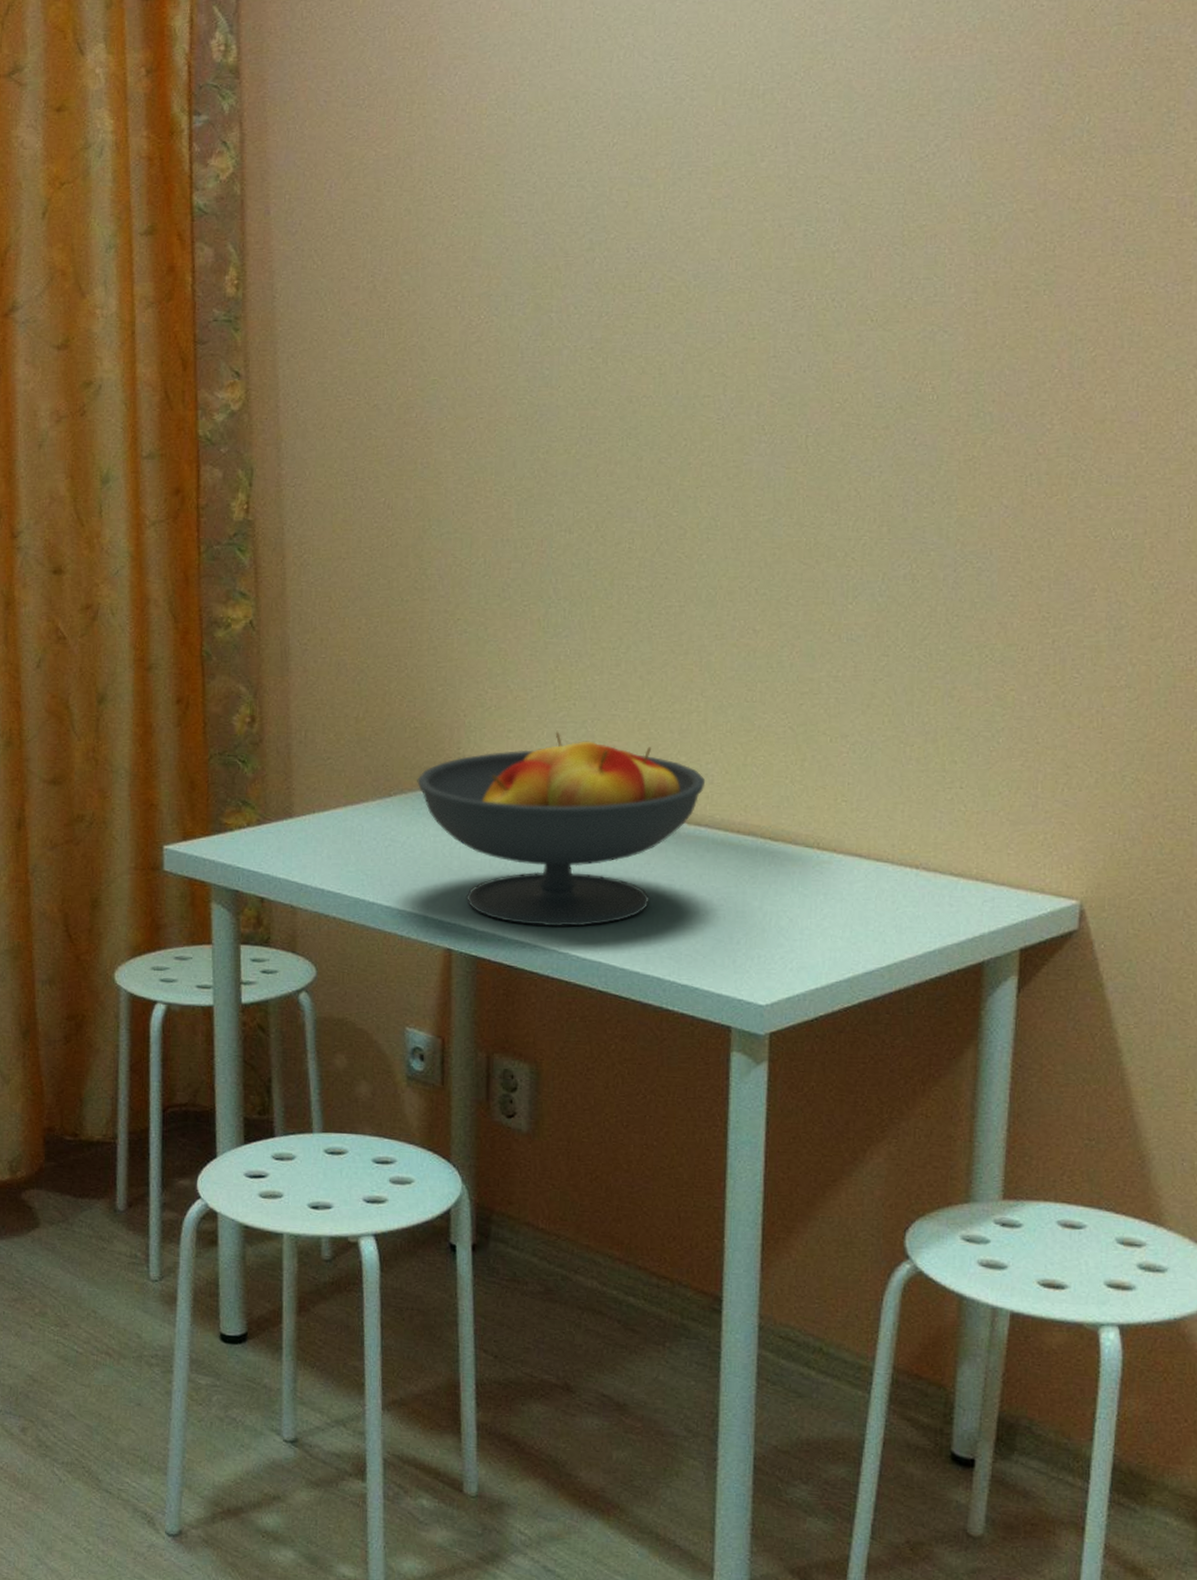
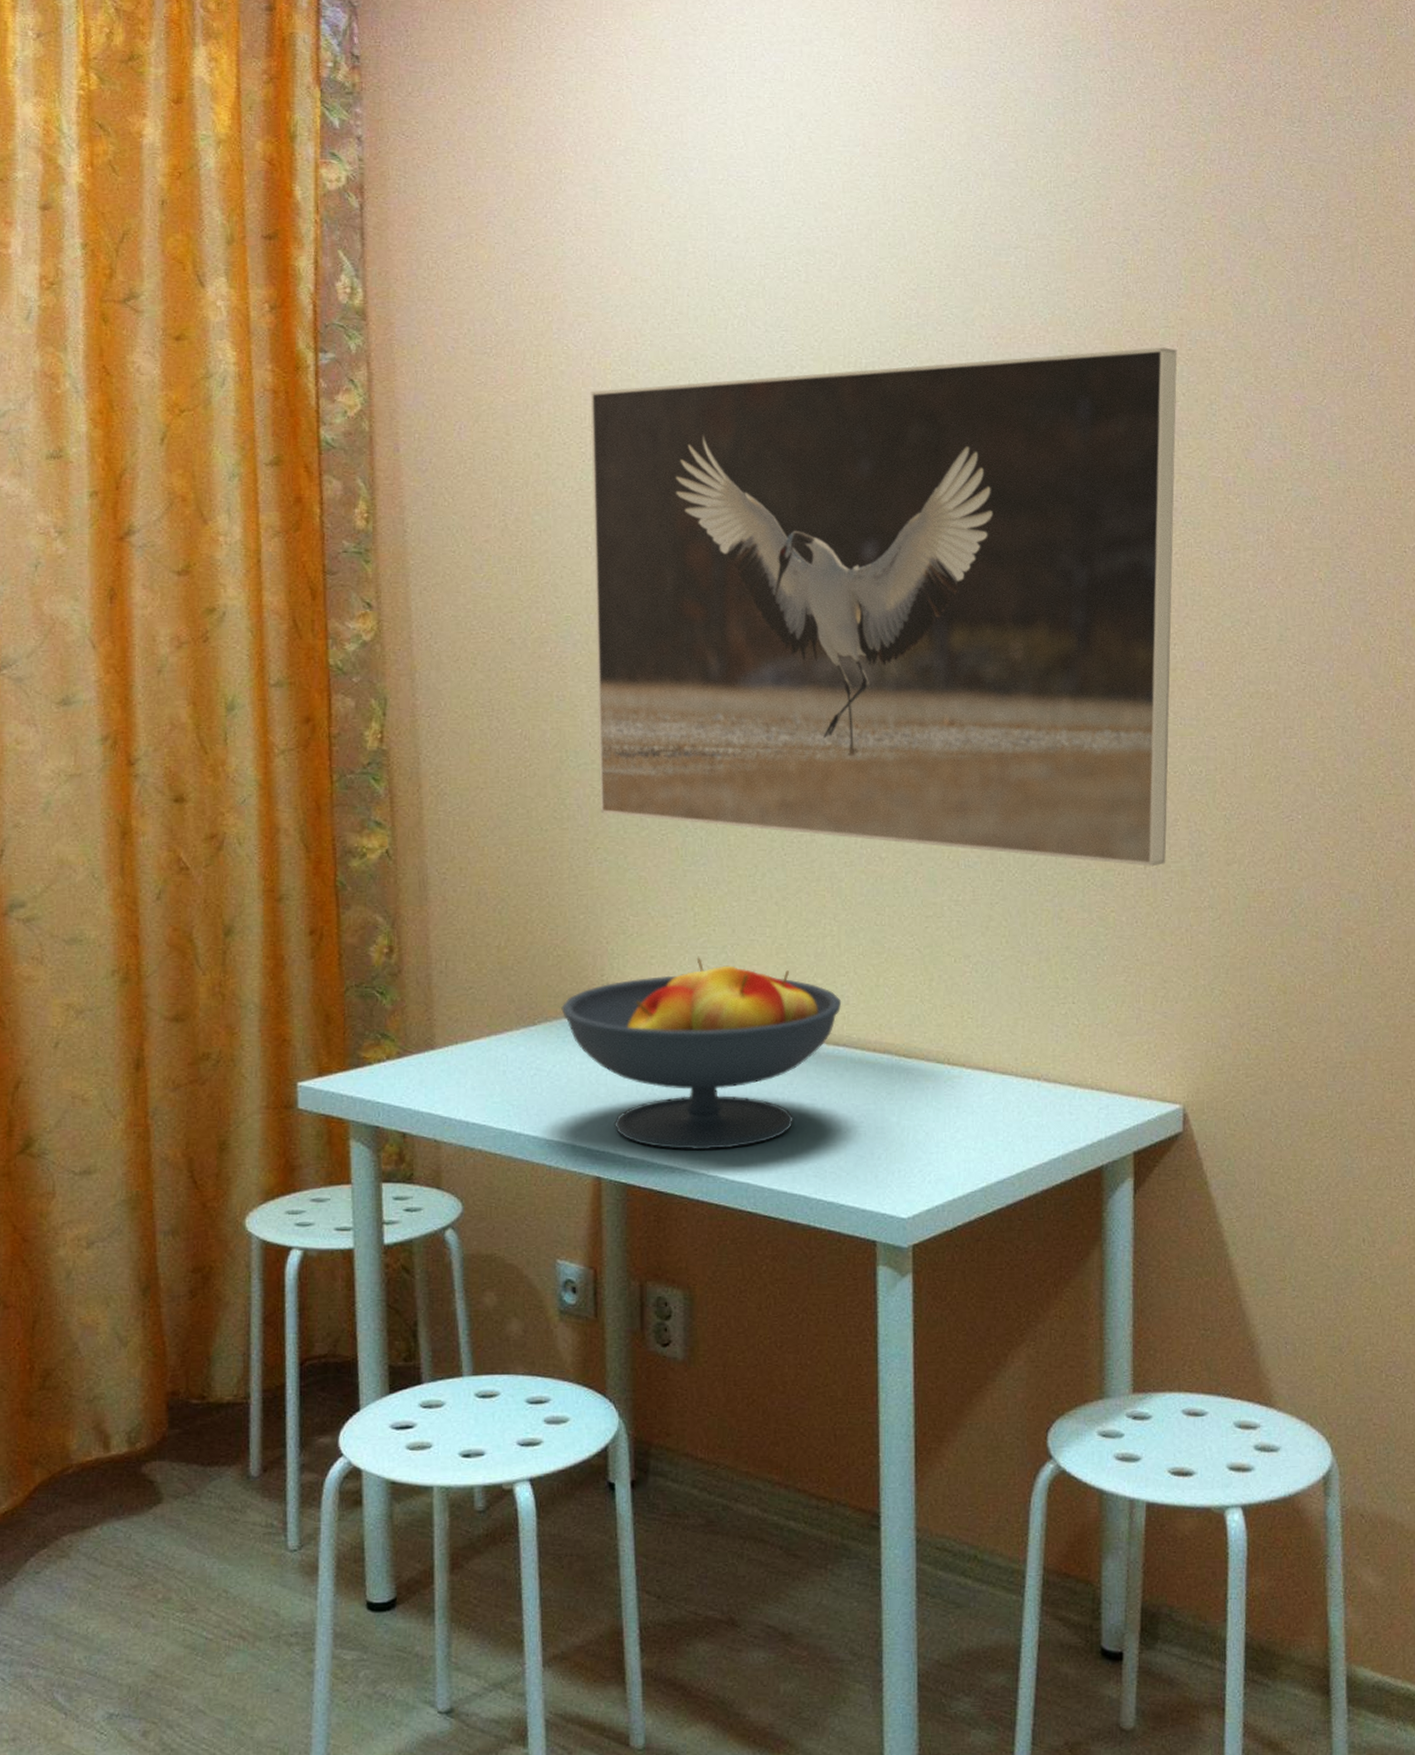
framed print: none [461,48,1131,641] -> present [590,347,1177,867]

